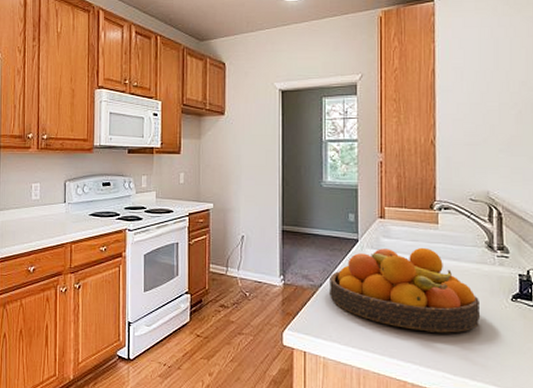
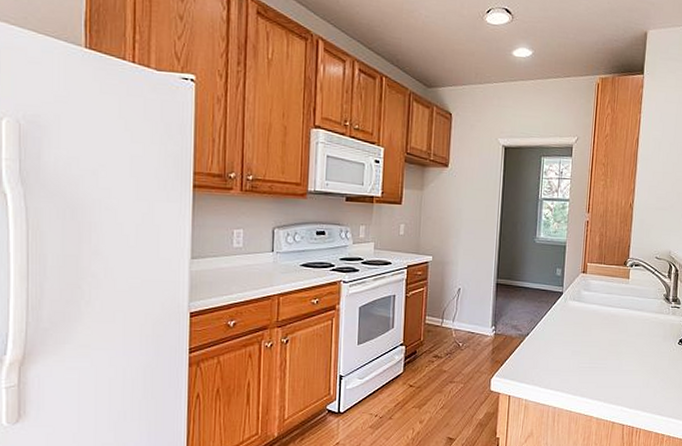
fruit bowl: present [330,247,481,333] -> none [535,299,655,373]

